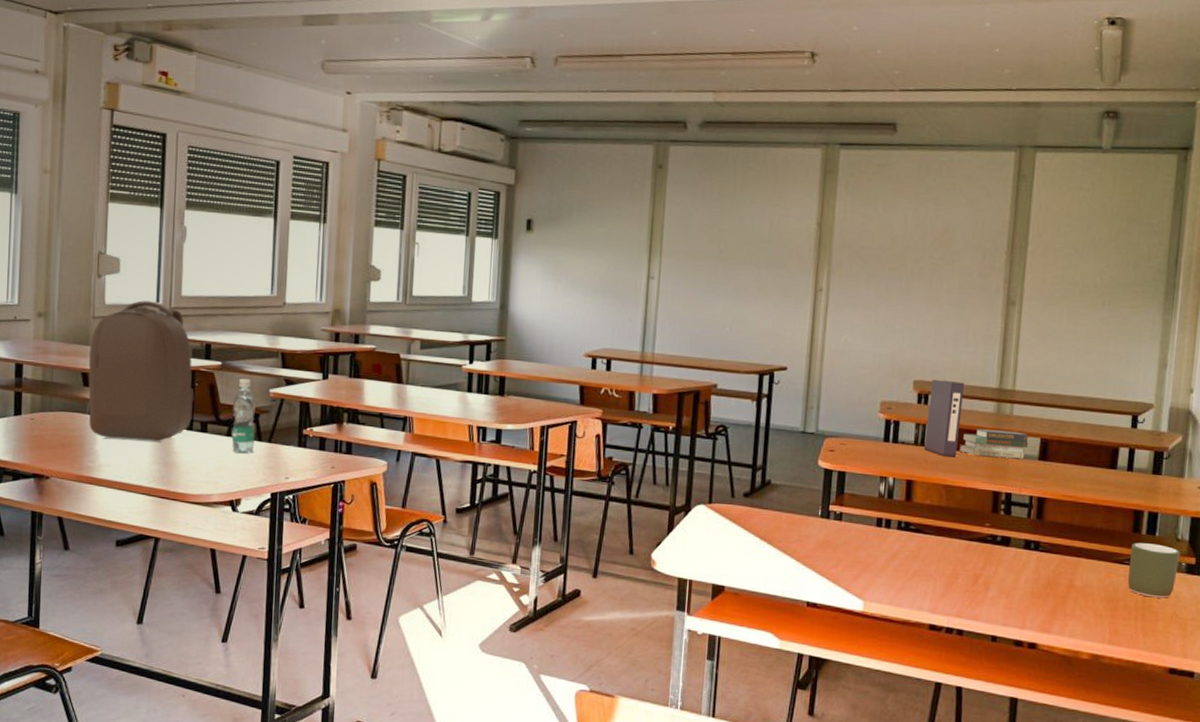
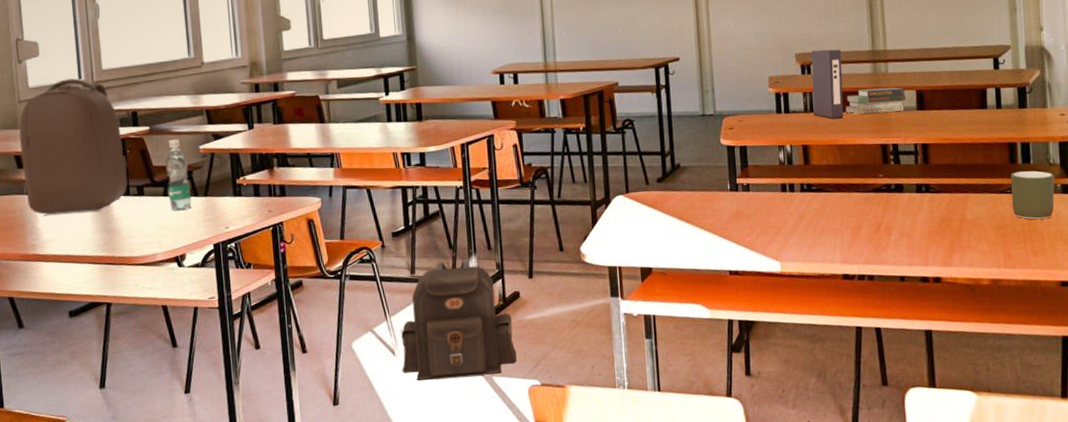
backpack: none [446,545,569,672] -> present [401,259,517,380]

